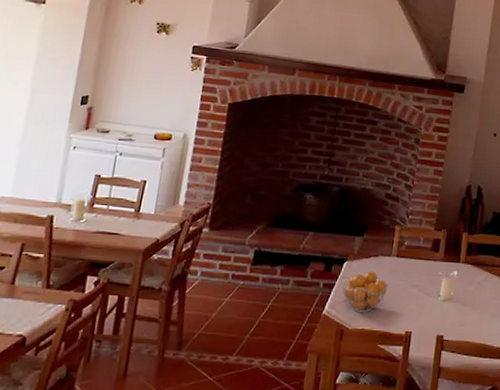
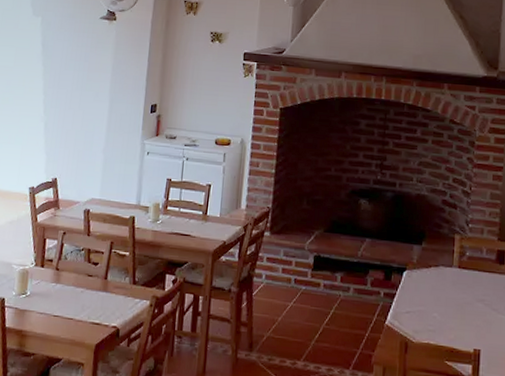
fruit basket: present [341,271,389,313] -> none [402,282,452,326]

